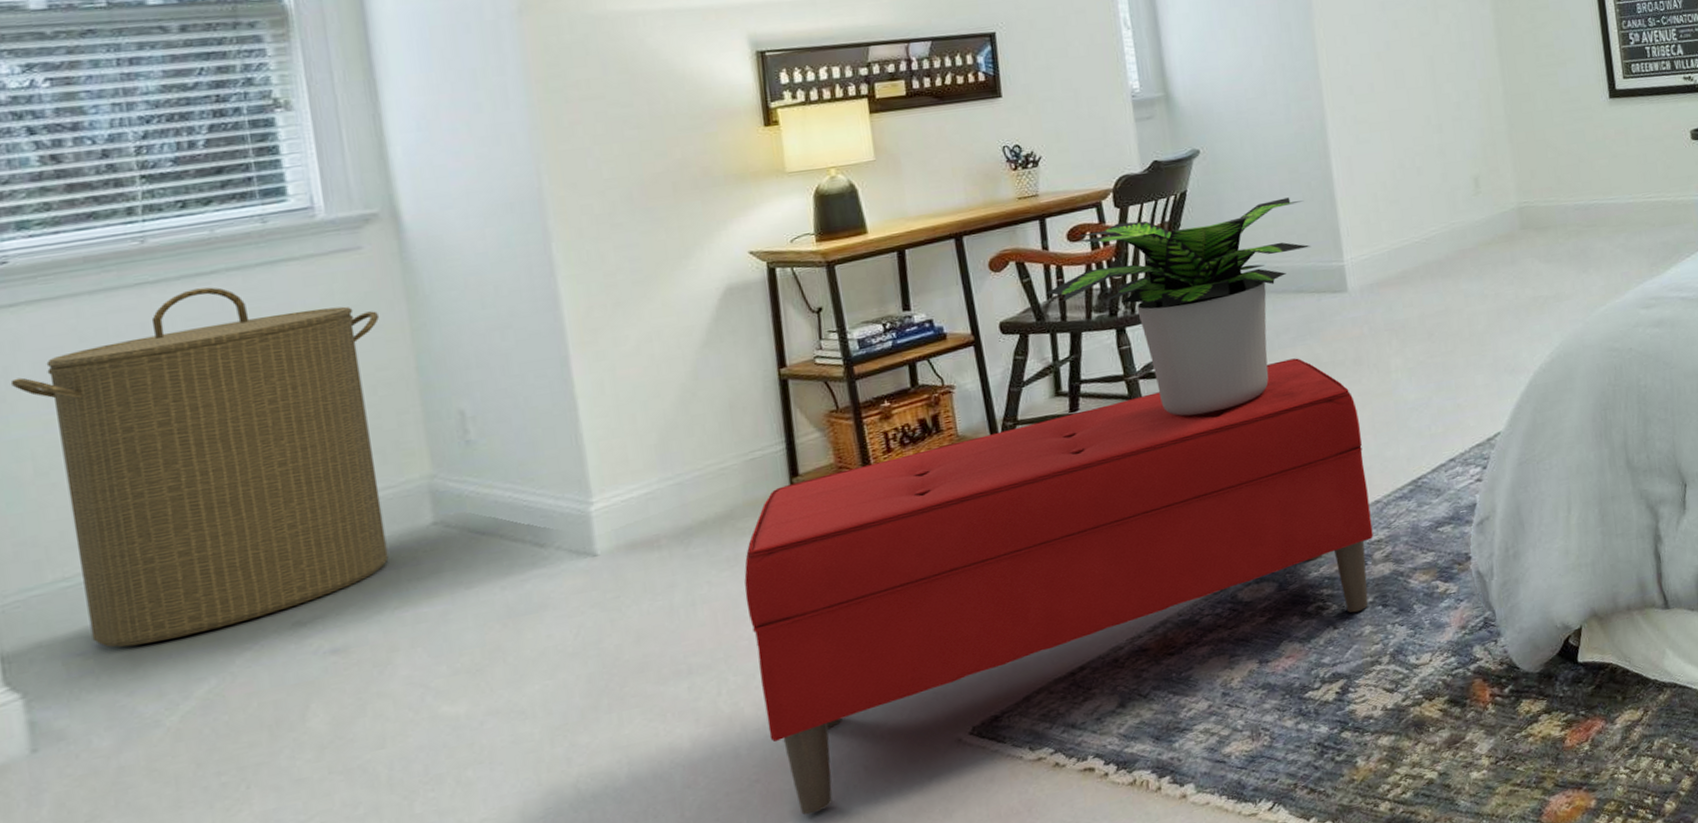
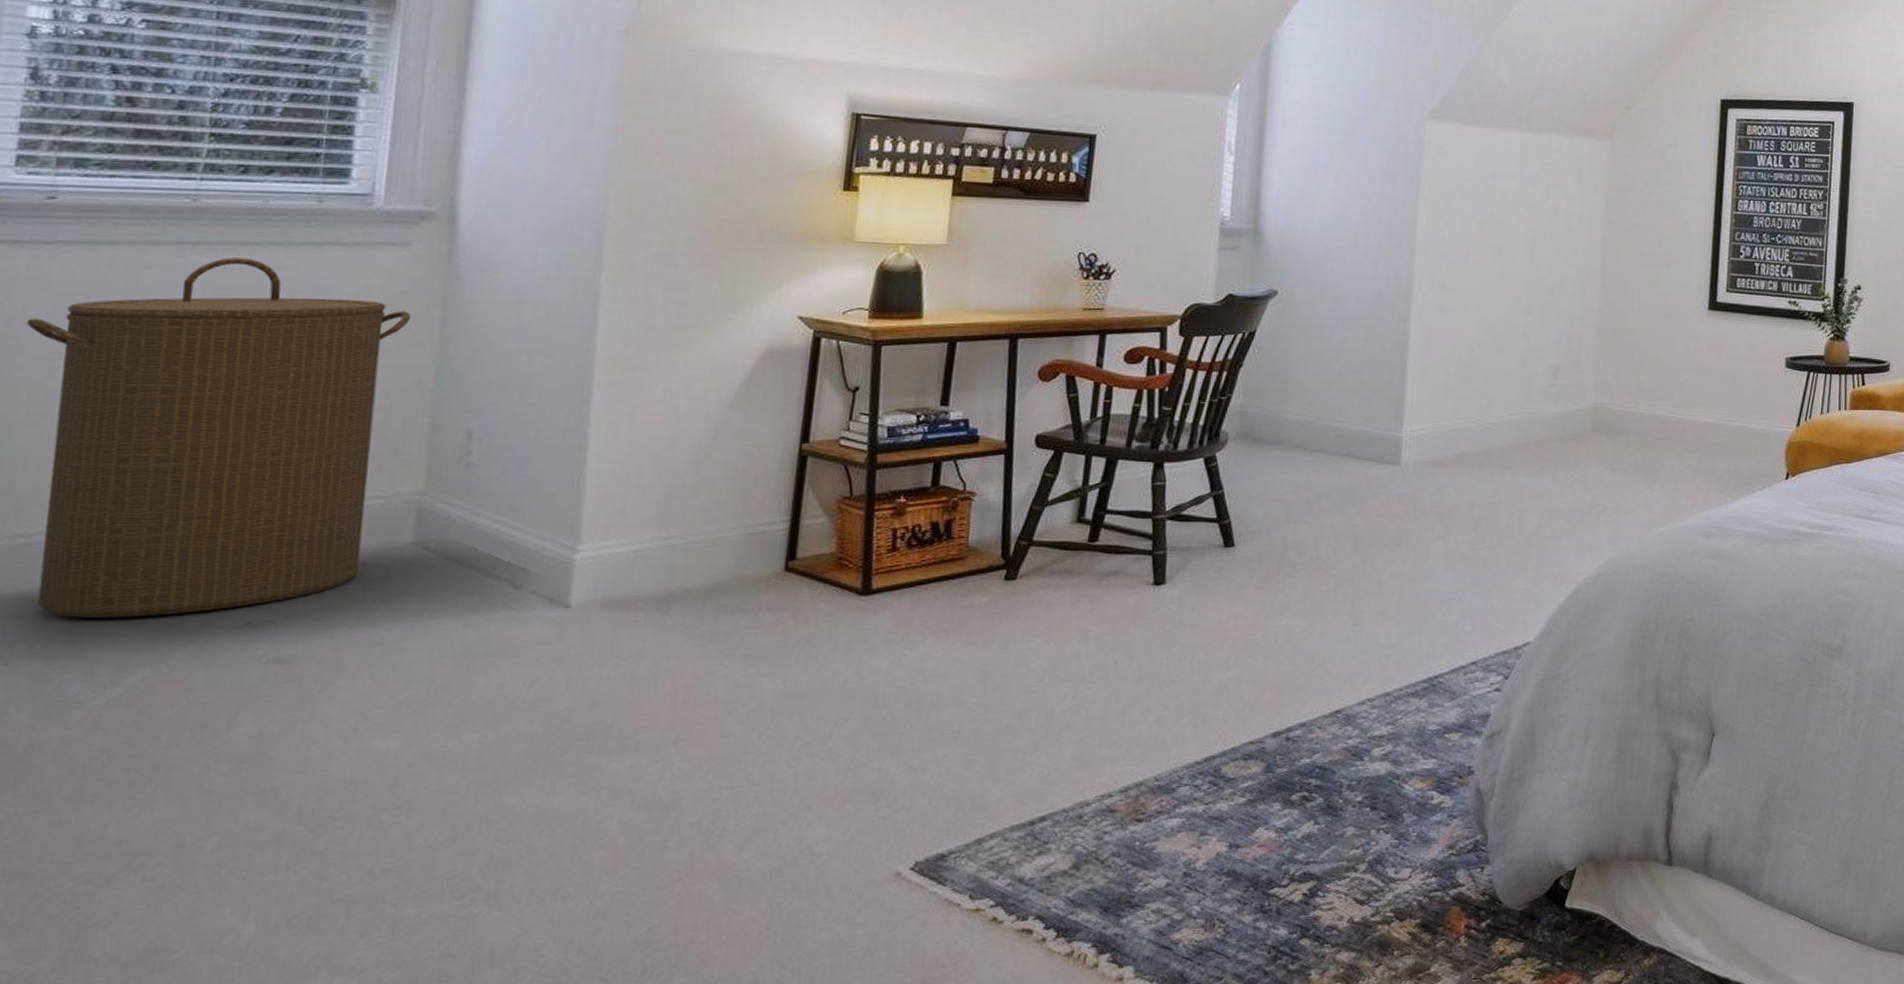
bench: present [744,358,1374,815] -> none [702,526,1386,927]
potted plant: present [1045,197,1310,417] -> none [1089,352,1373,568]

